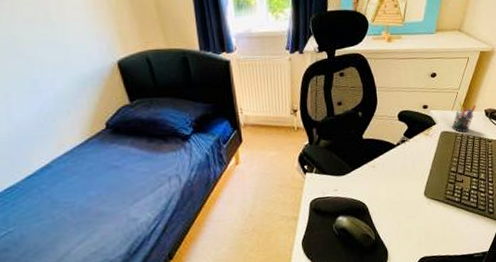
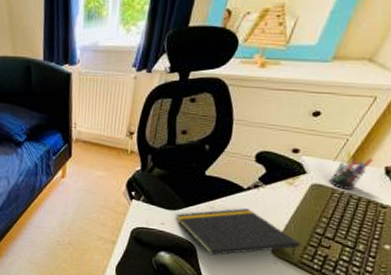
notepad: none [346,161,443,210] -> present [176,207,301,256]

